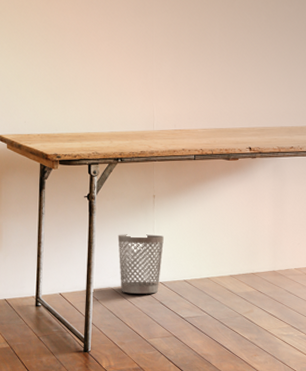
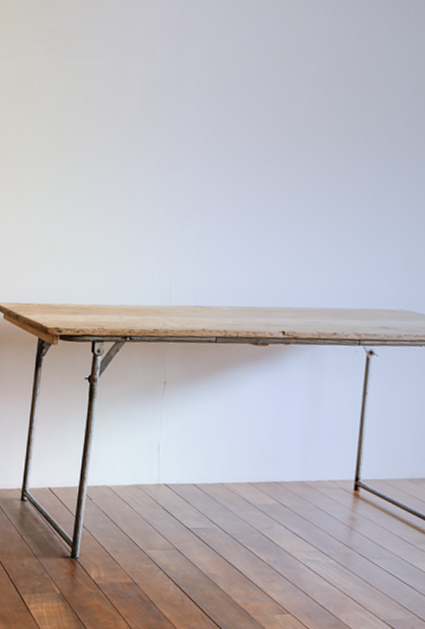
wastebasket: present [117,234,164,294] -> none [118,424,173,497]

